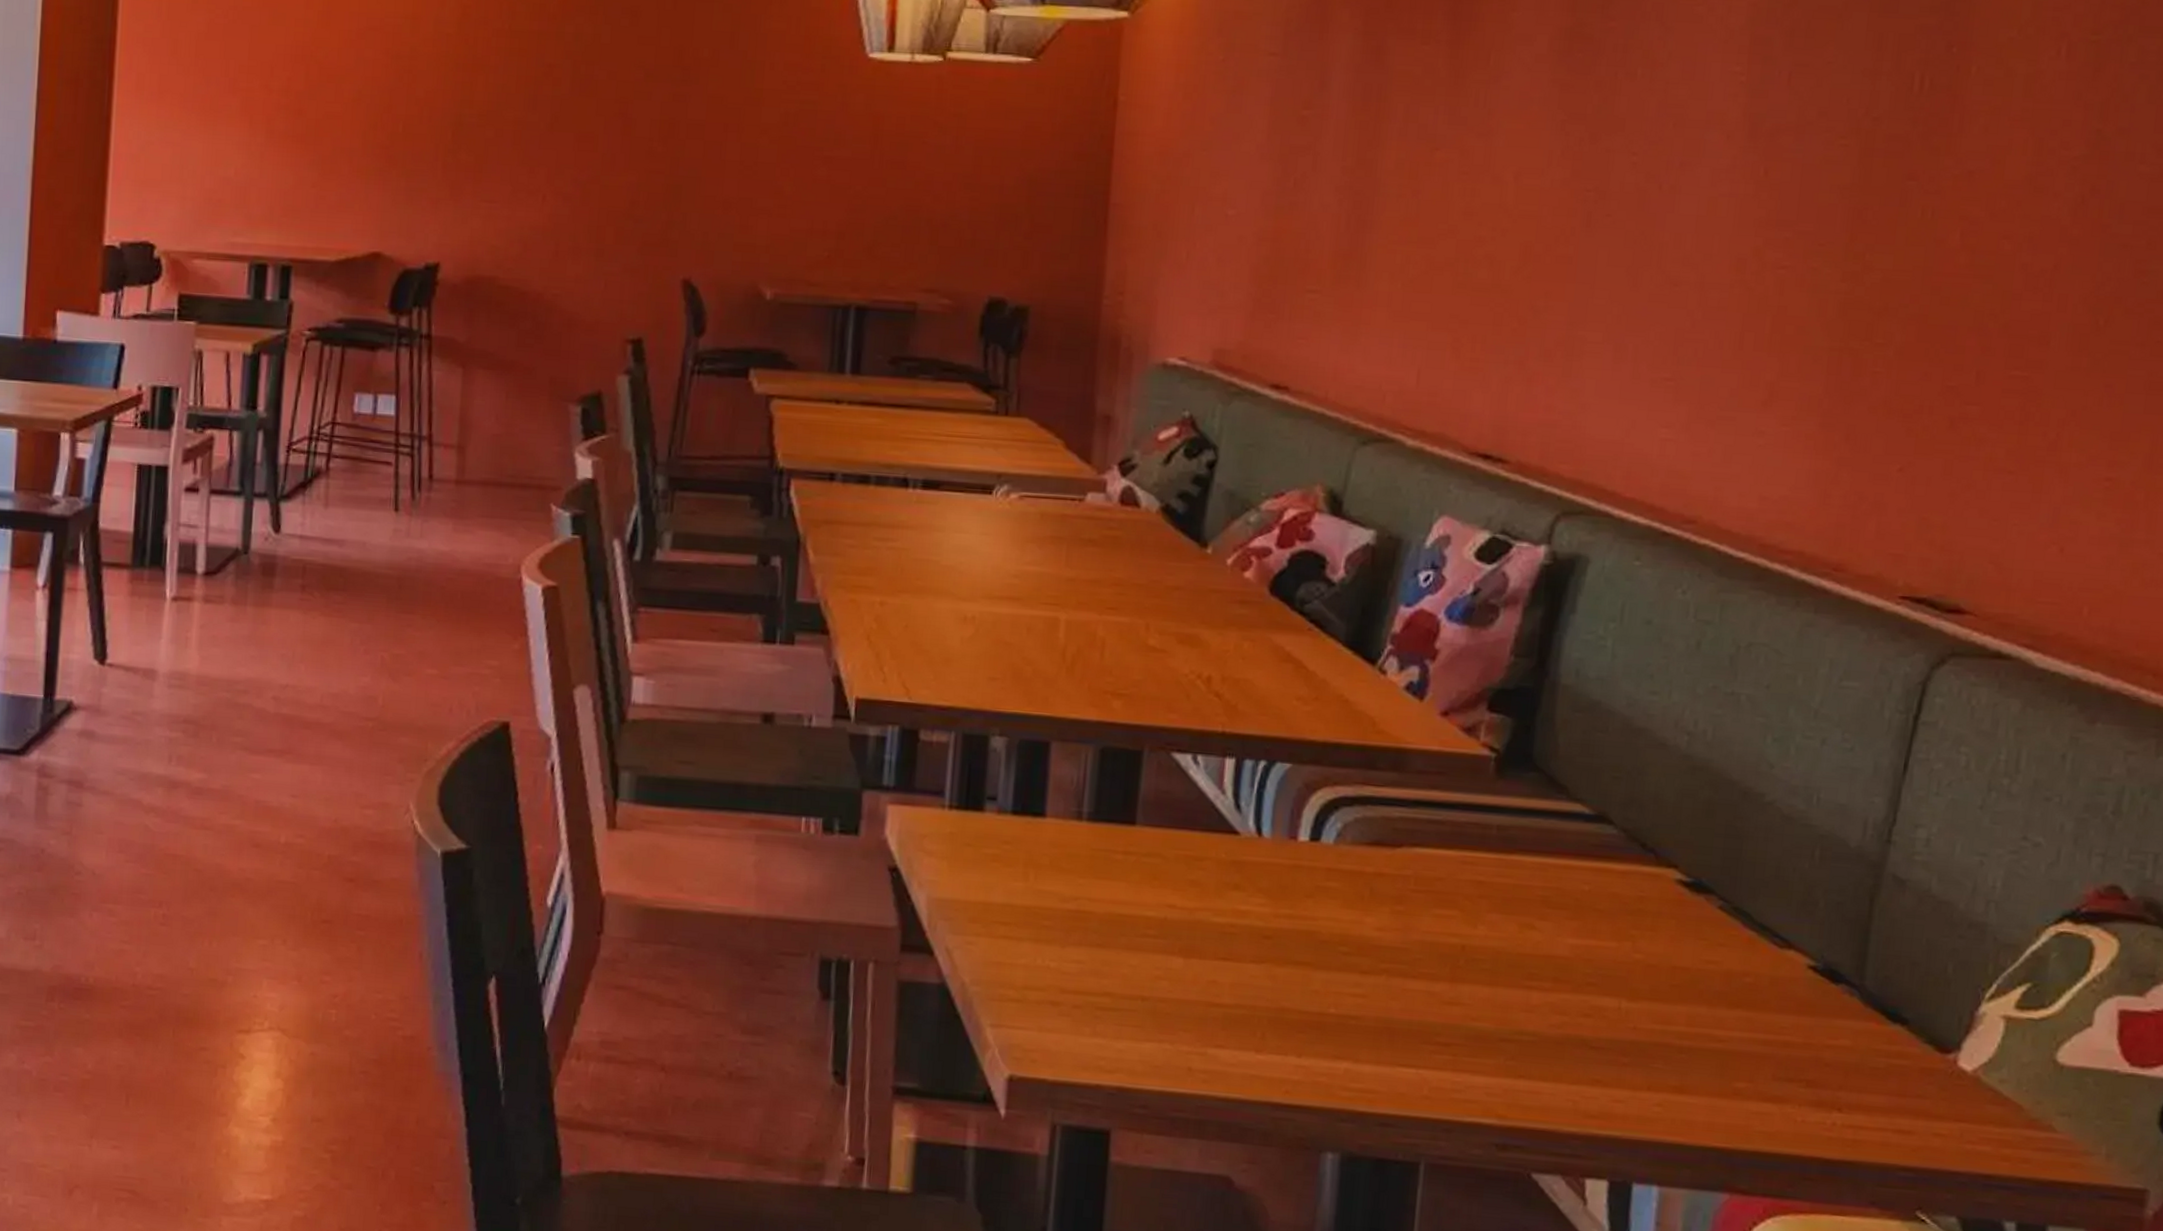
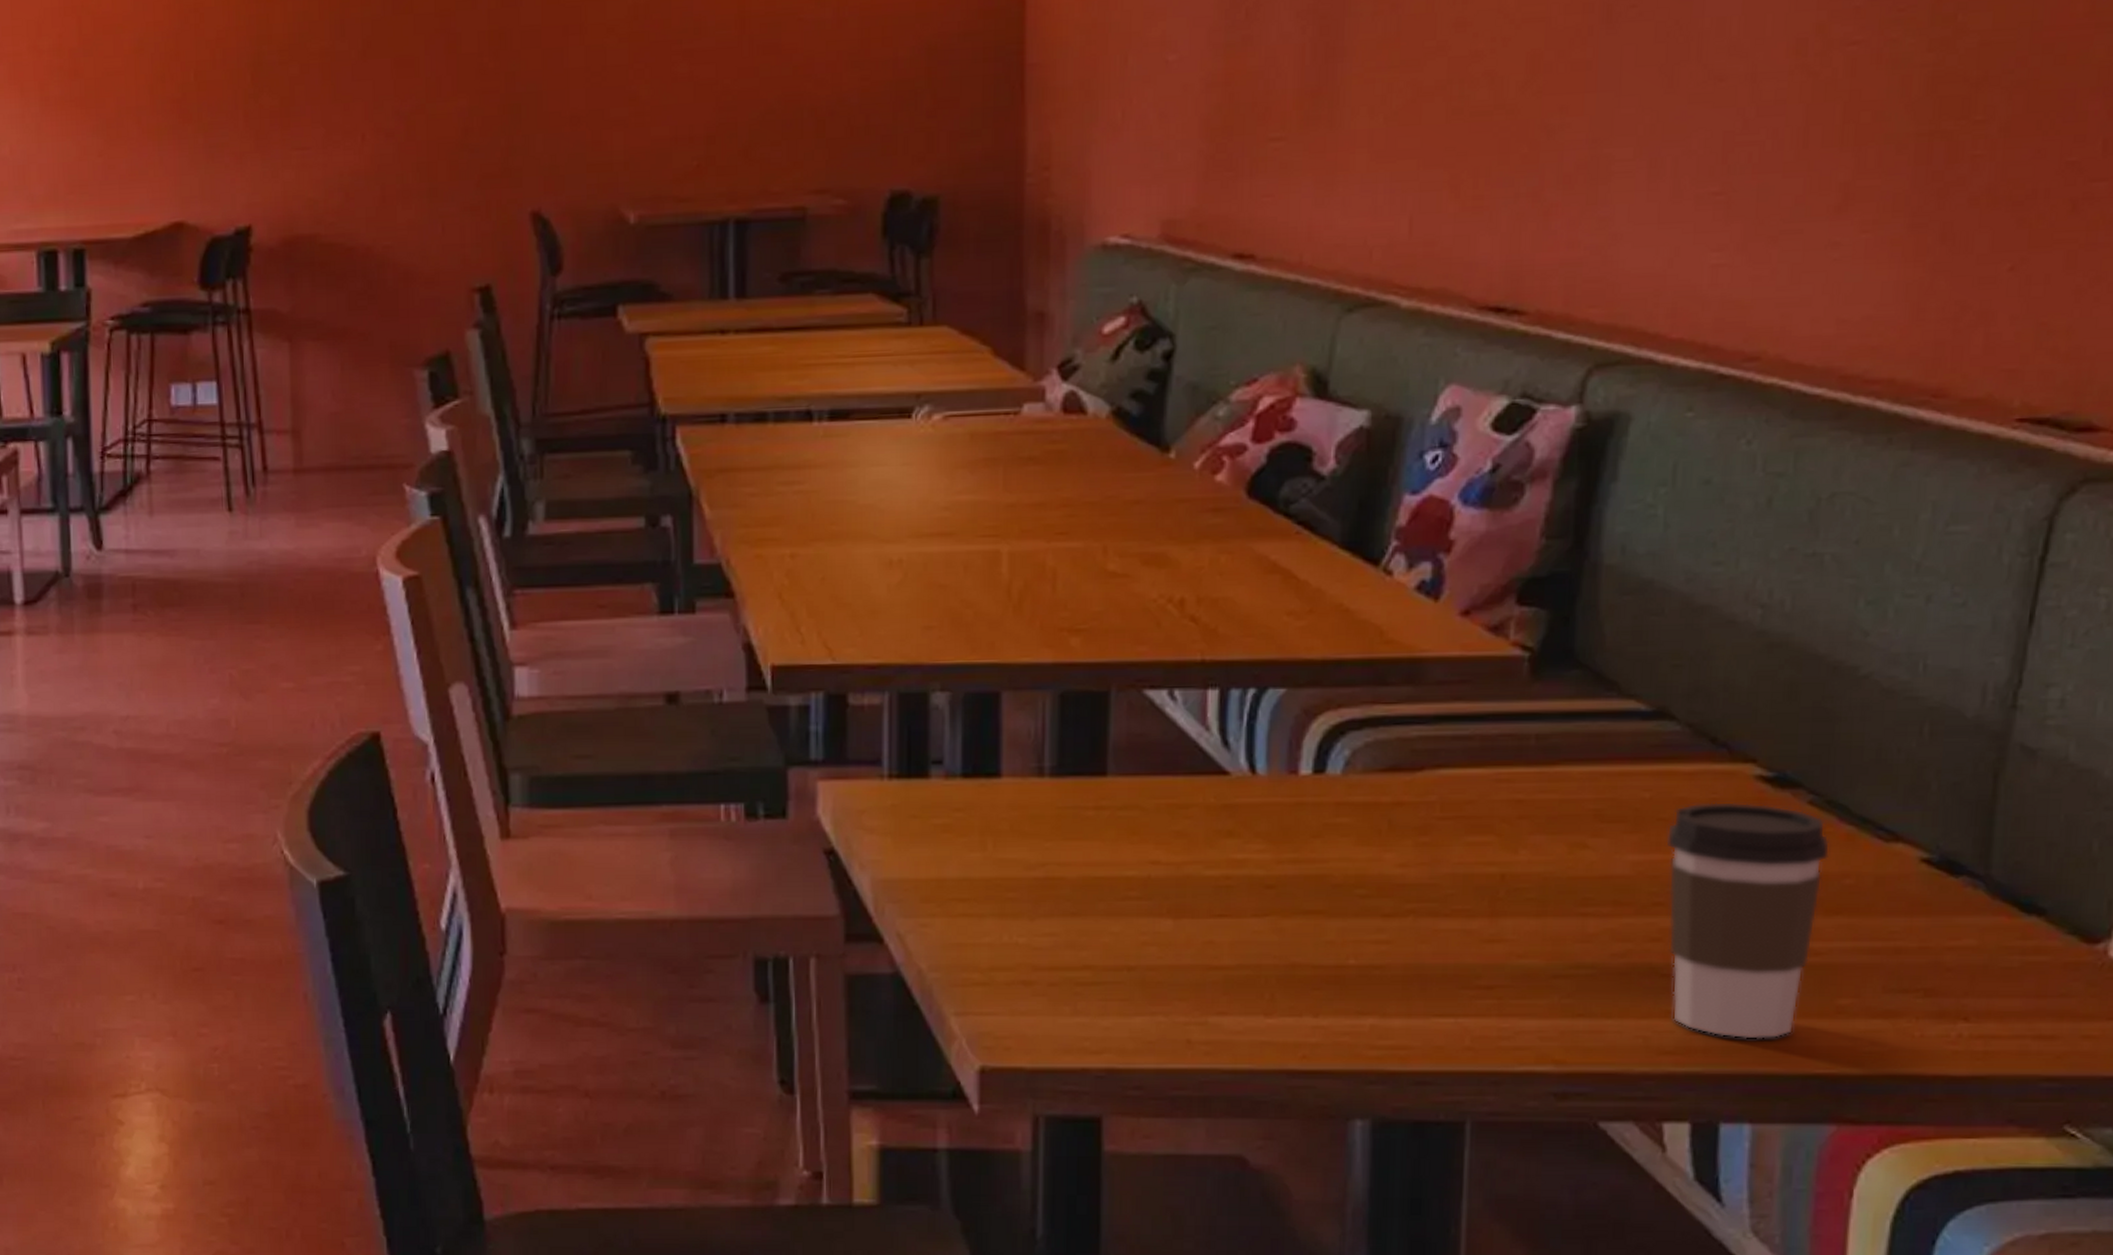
coffee cup: none [1598,898,1735,1113] -> present [1666,802,1831,1039]

